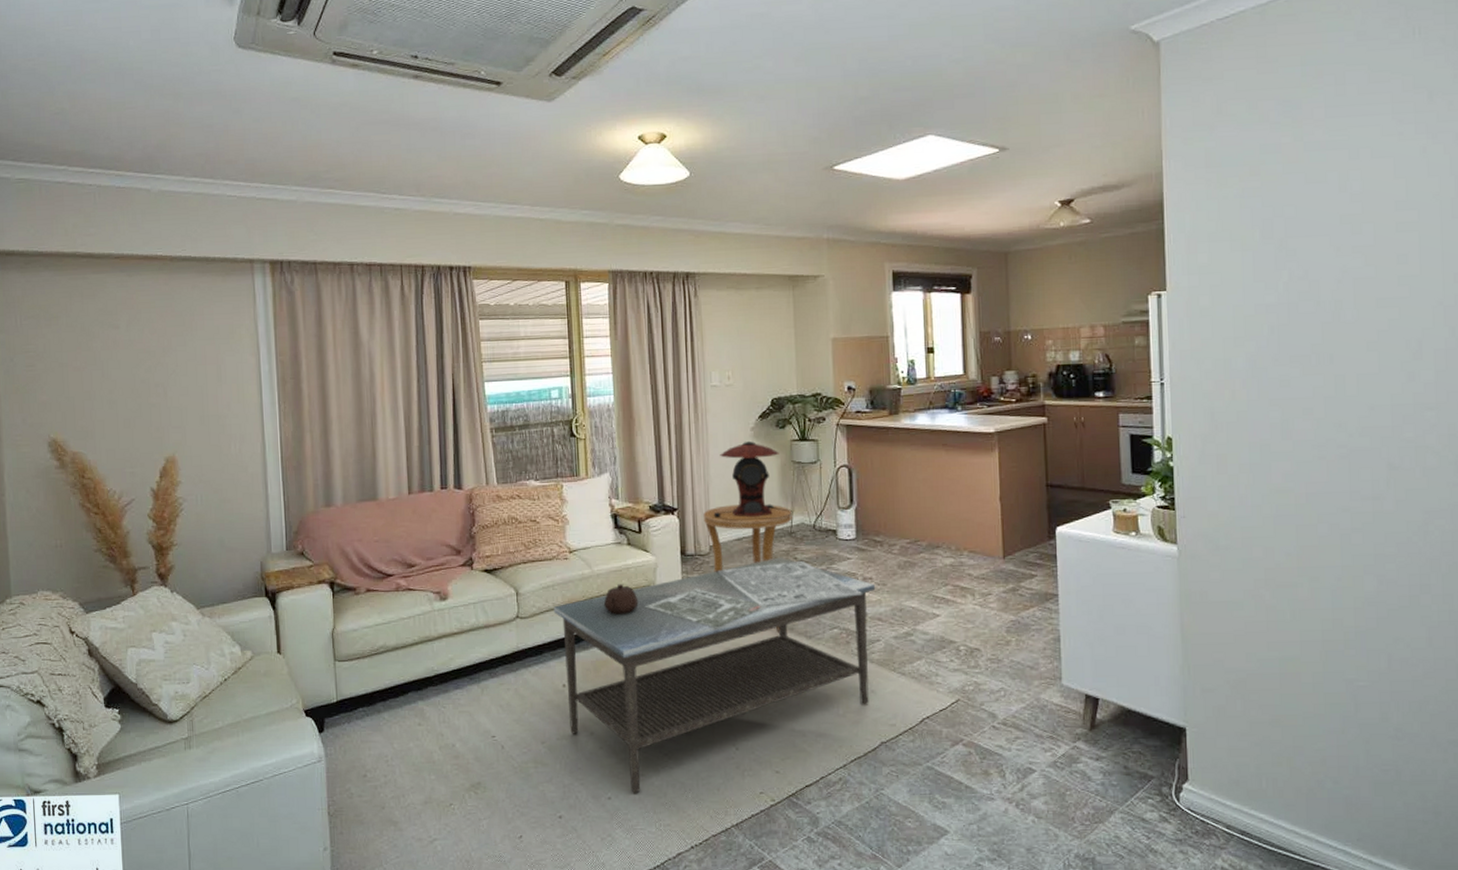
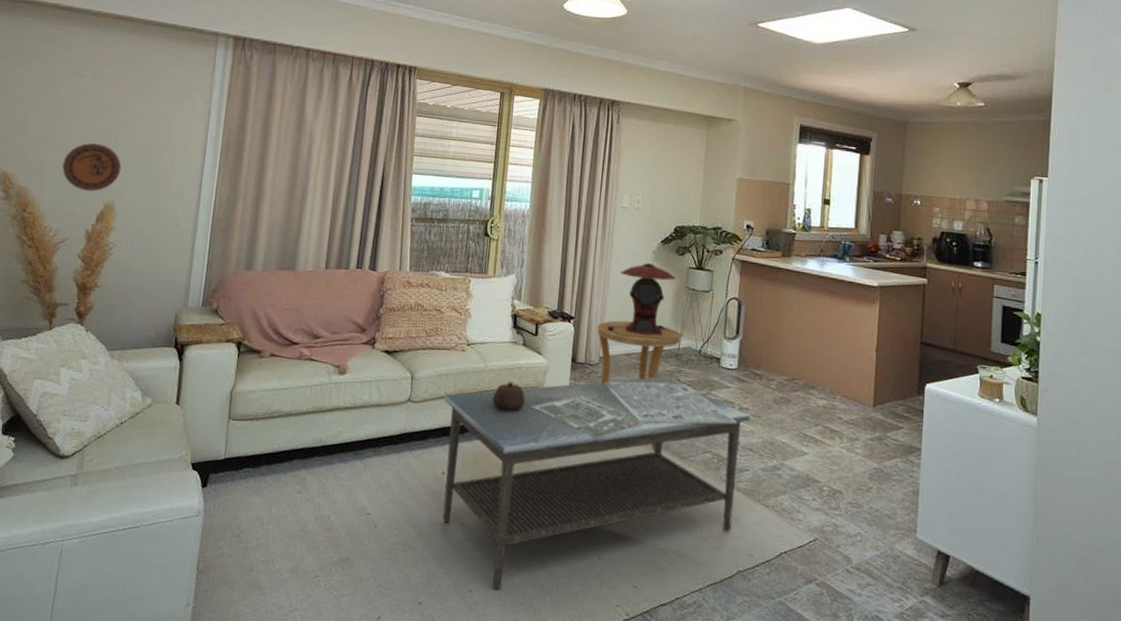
decorative plate: none [114,396,176,448] -> present [62,143,122,192]

